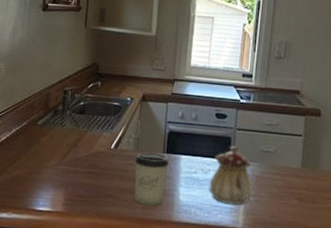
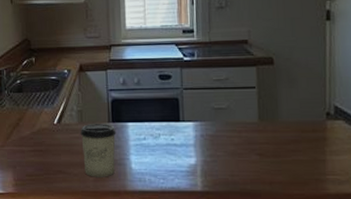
teapot: present [209,145,254,206] -> none [161,106,209,168]

